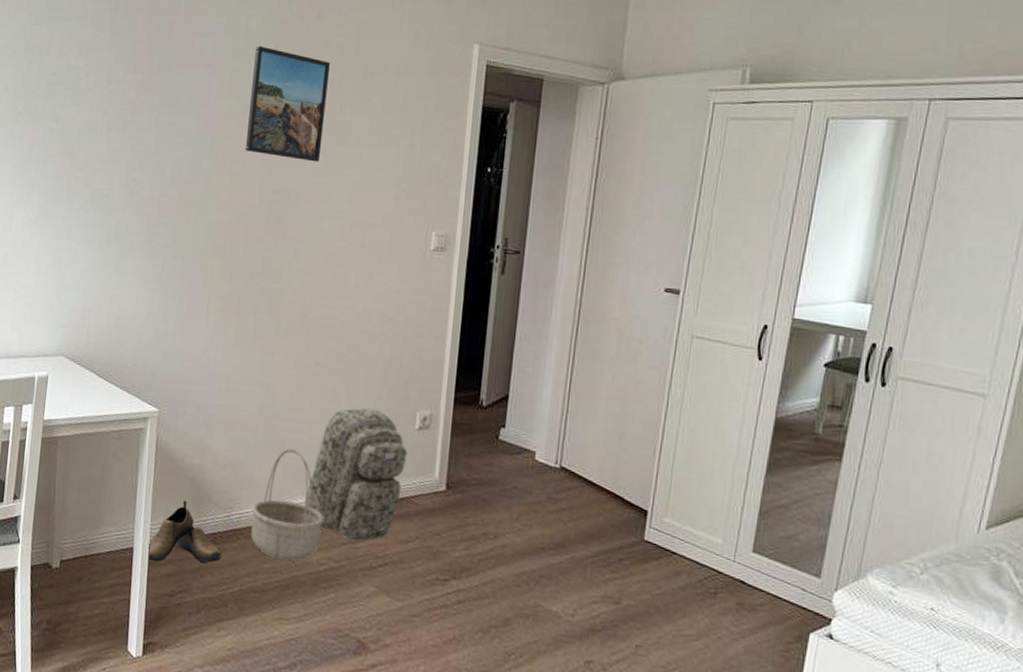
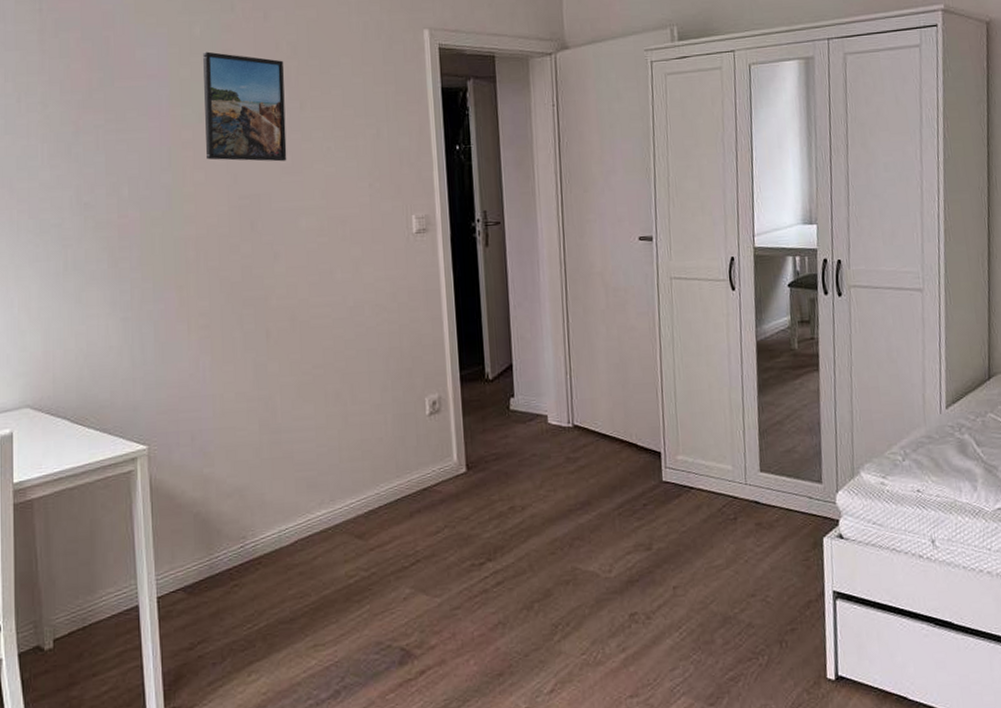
shoe: present [148,500,222,563] -> none [155,539,241,616]
basket: present [250,448,325,561] -> none [267,459,347,582]
backpack: present [303,408,408,542] -> none [322,402,422,545]

